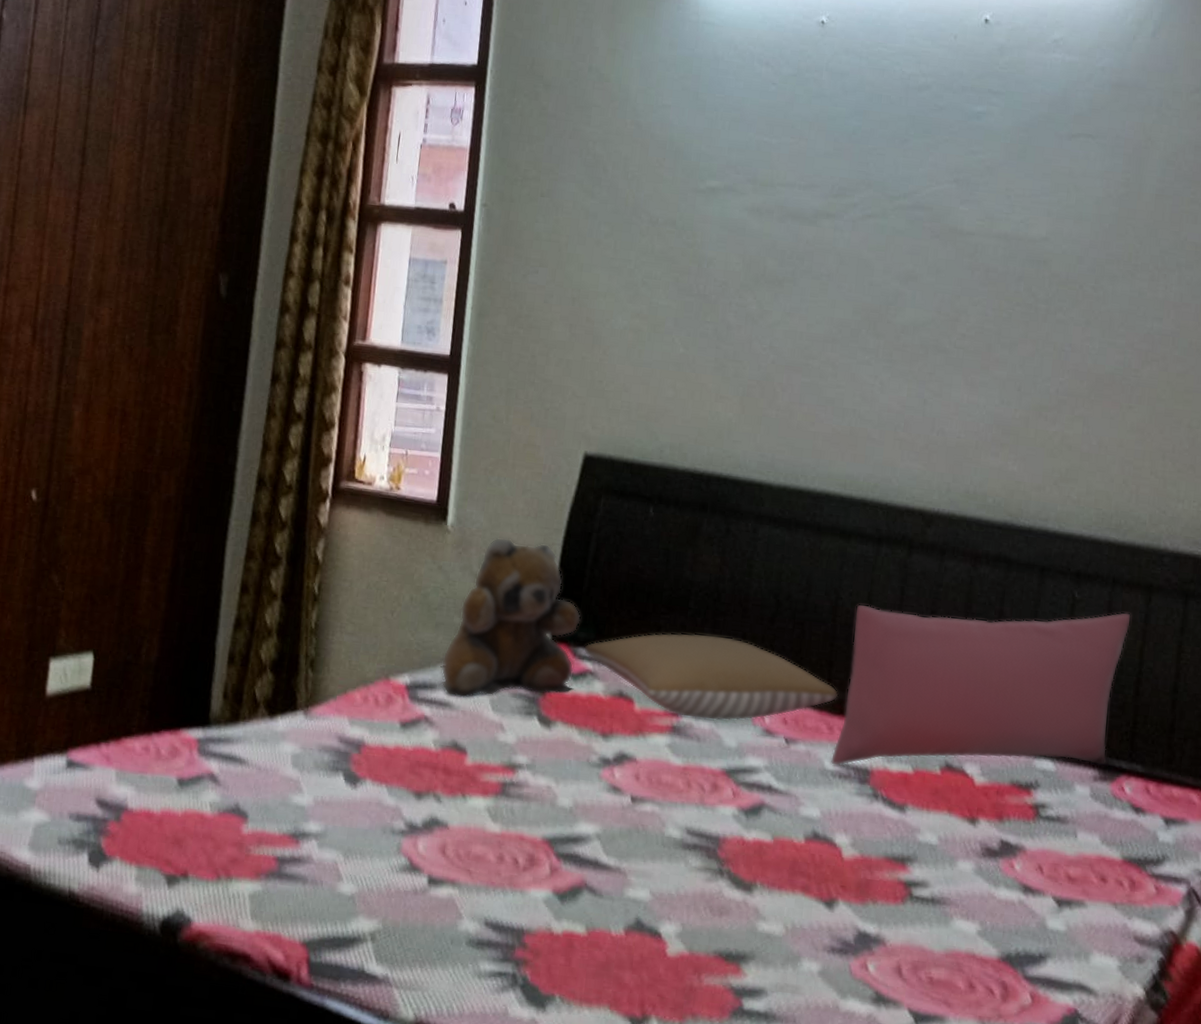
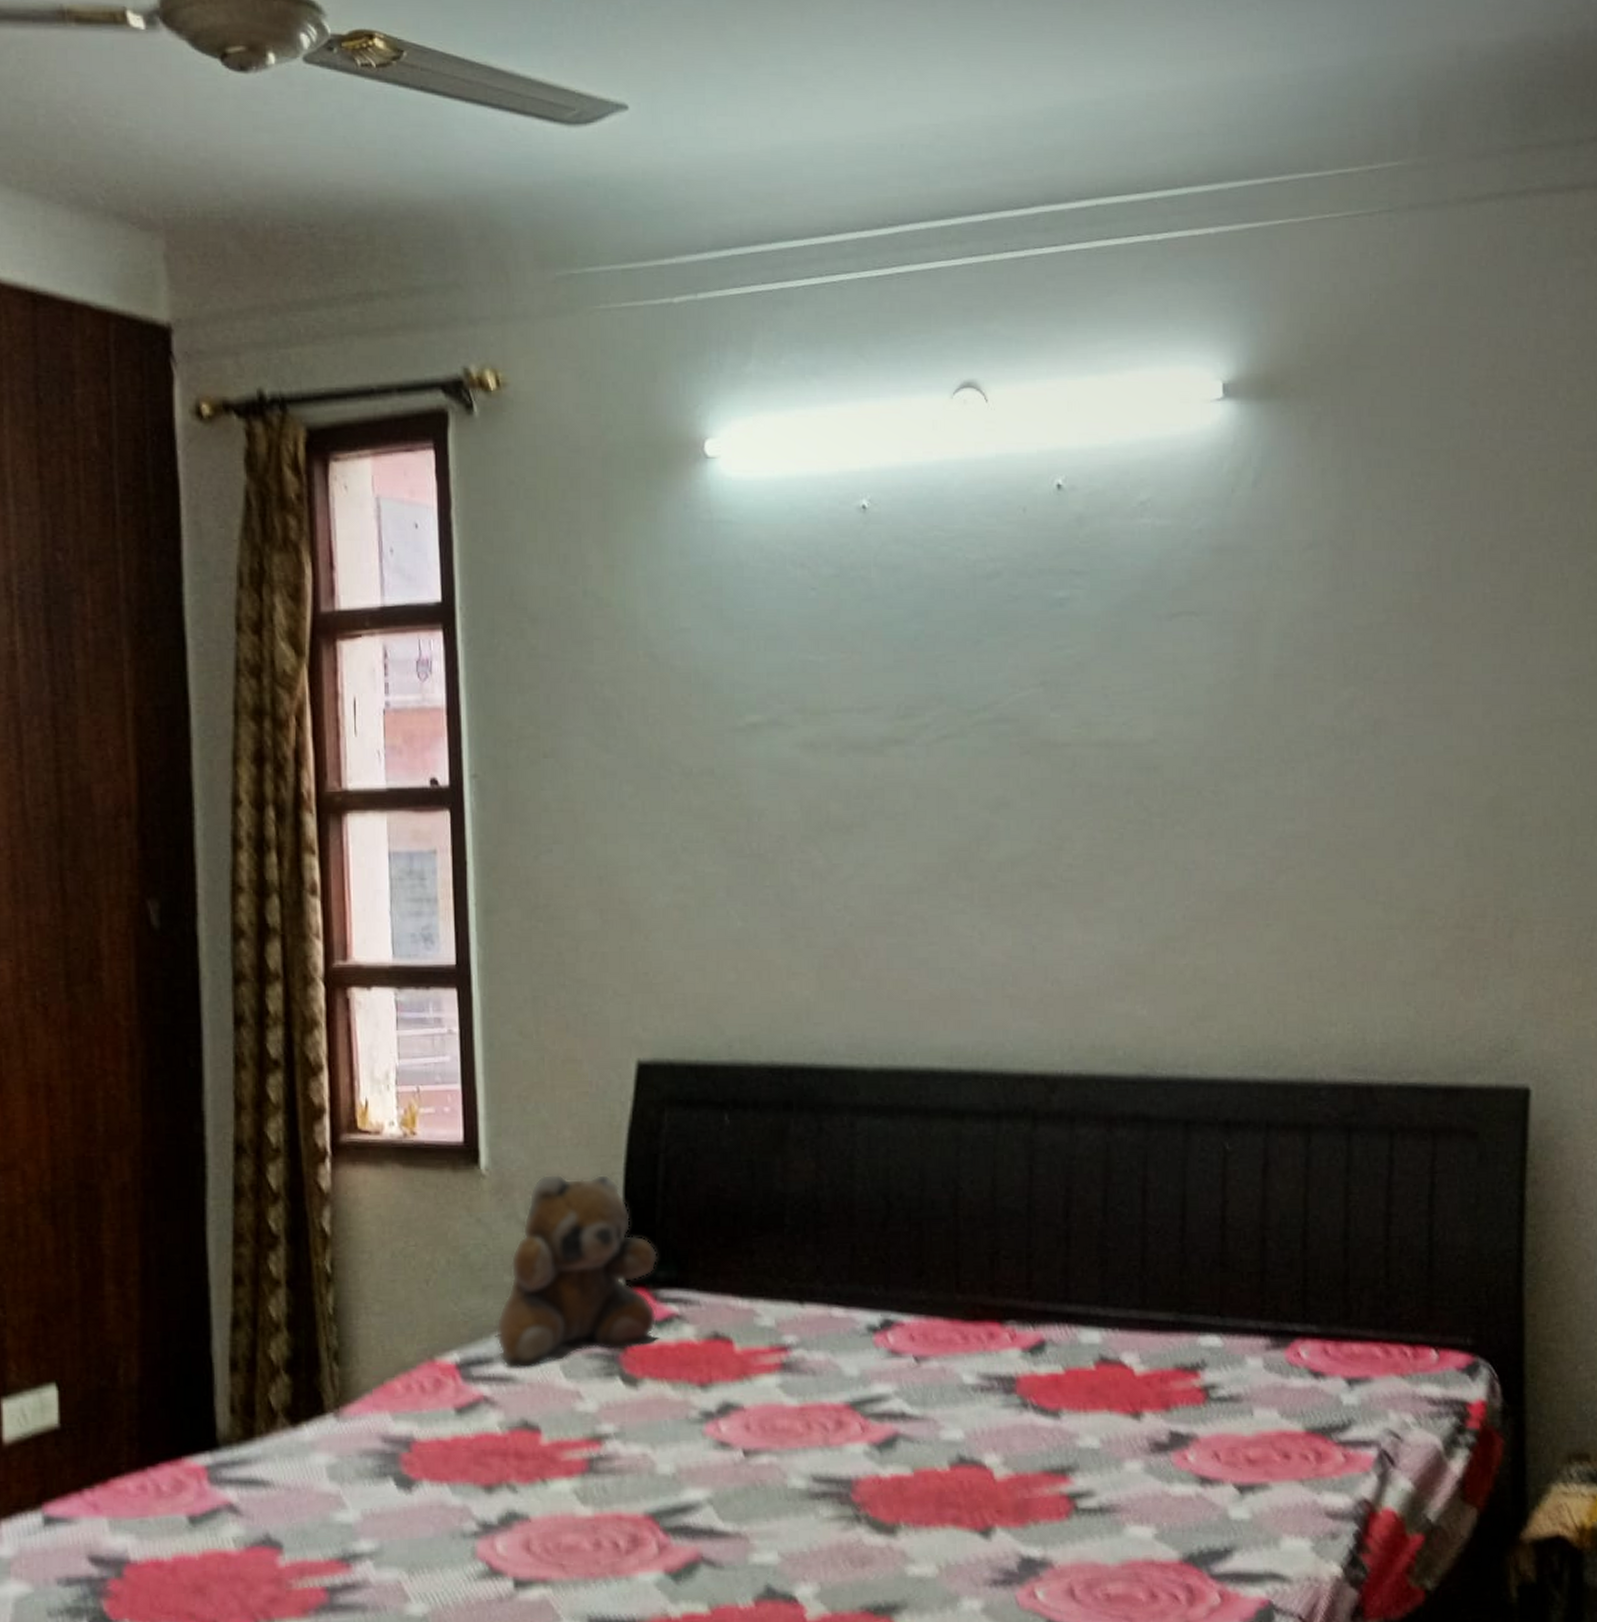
pillow: present [584,633,839,721] -> none [666,1251,970,1351]
pillow: present [831,604,1131,766] -> none [970,1159,1290,1378]

